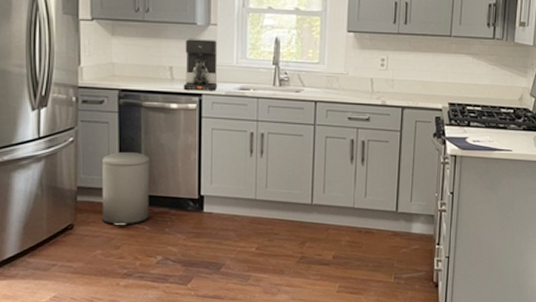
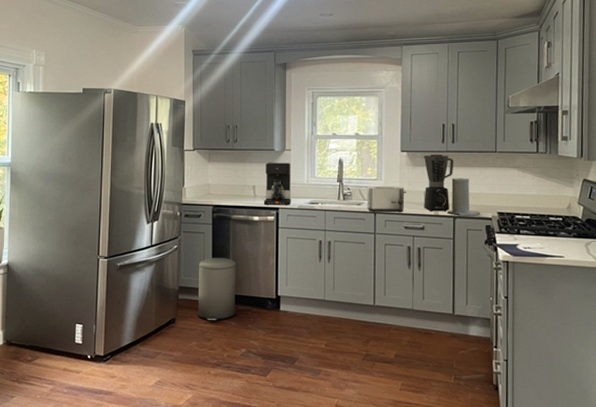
toaster: none [307,71,352,102] -> present [367,186,407,213]
blender: none [370,36,406,101] -> present [423,154,454,212]
paper towel: none [396,63,431,108] -> present [447,177,481,217]

